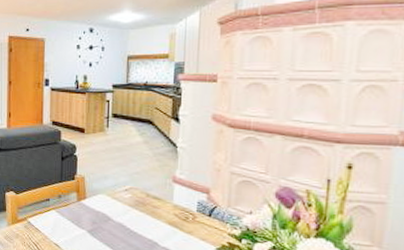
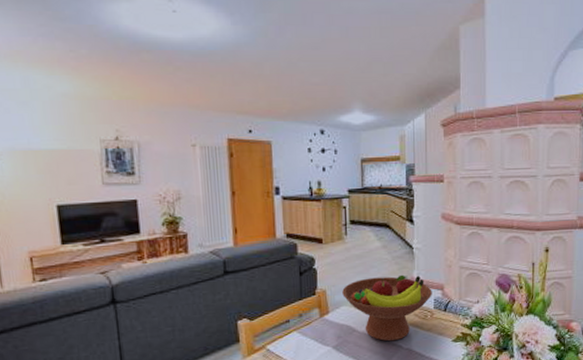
fruit bowl: none [100,170,196,237] -> present [342,274,432,342]

